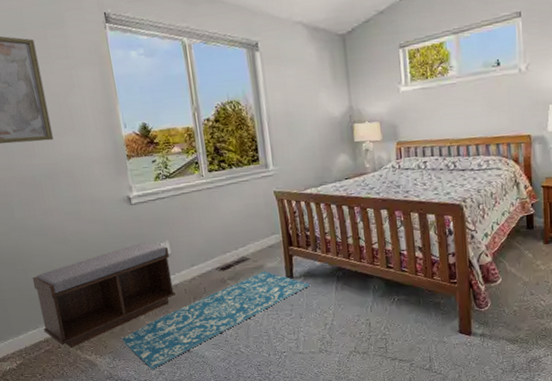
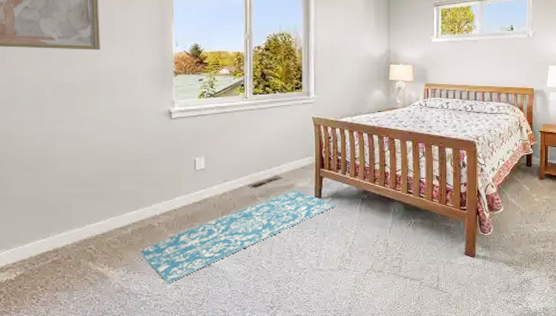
bench: present [32,242,175,347] -> none [51,156,203,259]

